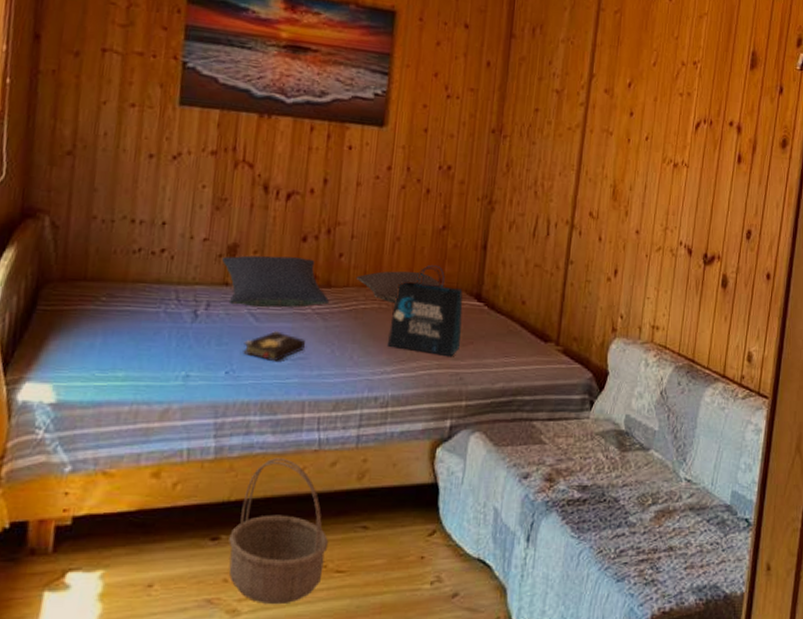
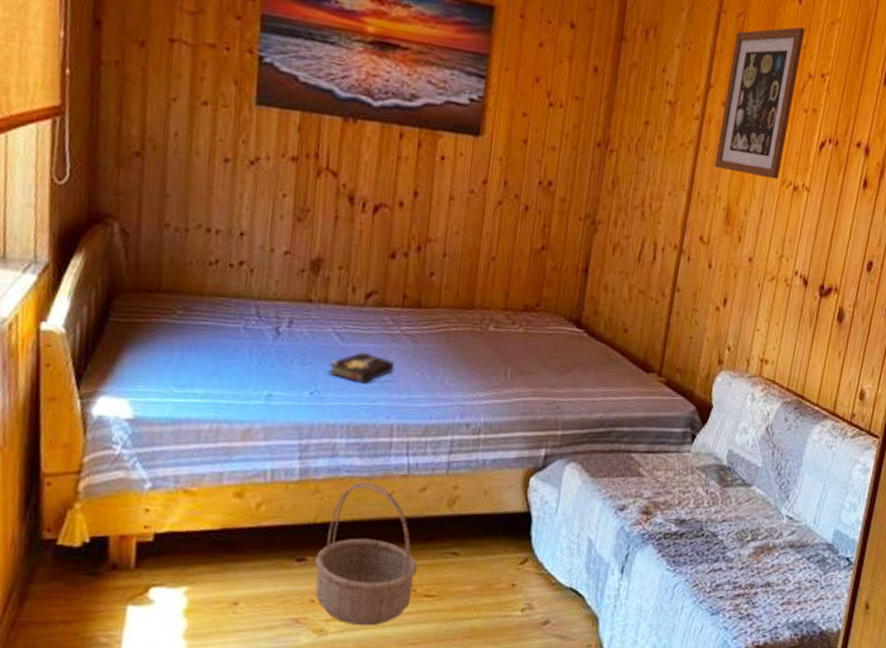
pillow: present [221,255,329,308] -> none [304,271,419,328]
pillow: present [356,271,443,304] -> none [447,292,540,327]
tote bag: present [388,265,464,357] -> none [481,288,562,385]
wall art: none [601,20,676,158] -> present [715,26,805,180]

